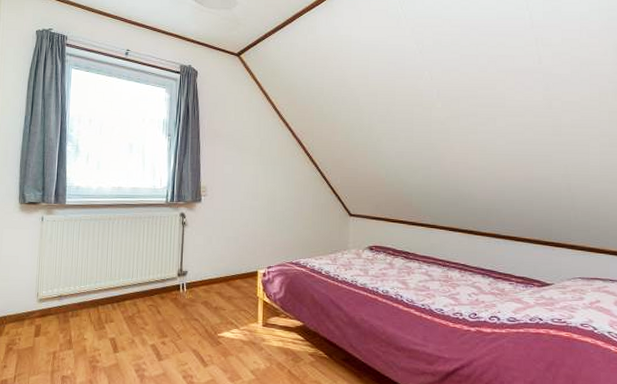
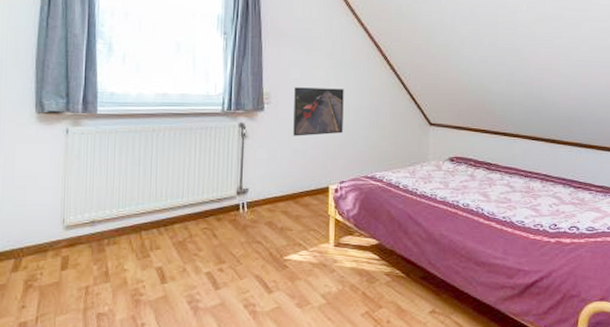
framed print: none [226,181,271,225] -> present [293,87,344,136]

